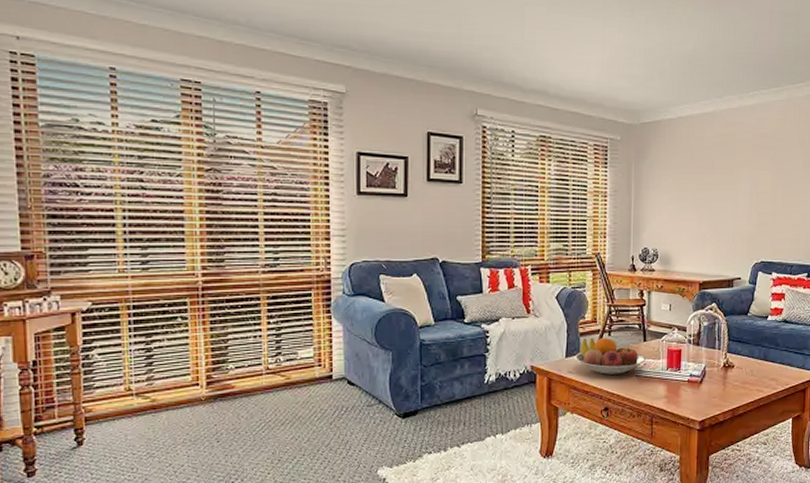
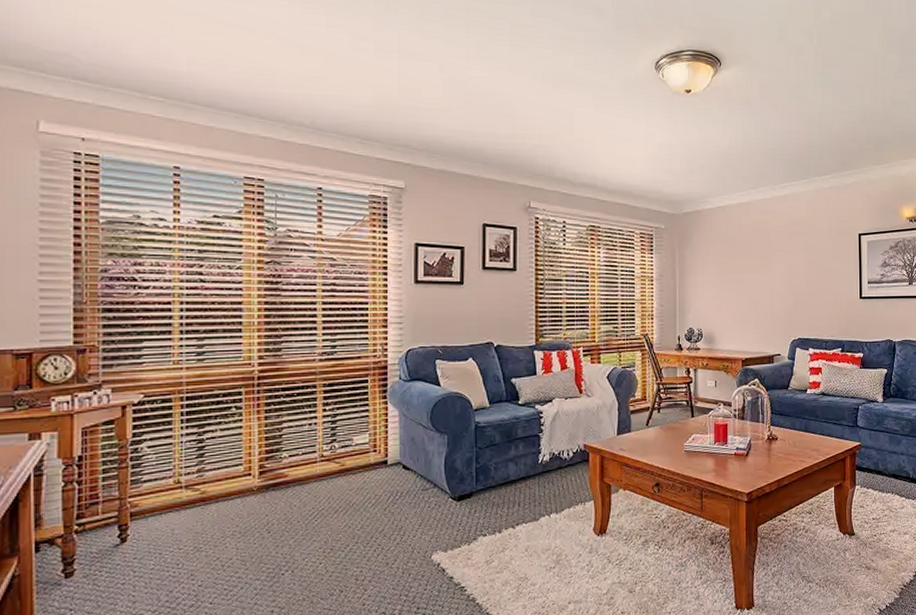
fruit bowl: present [574,337,646,375] -> none [626,414,694,451]

